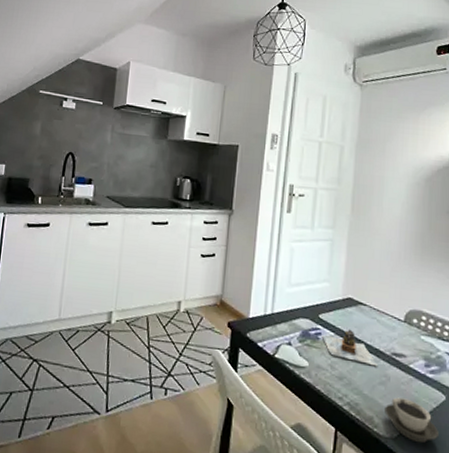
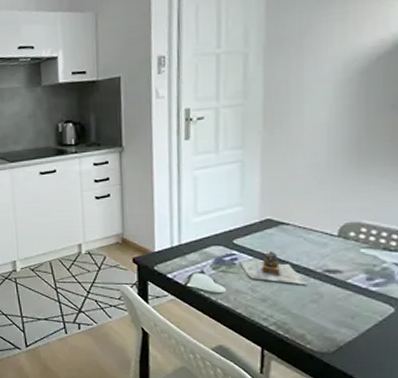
cup: present [385,397,439,444] -> none [318,314,386,356]

